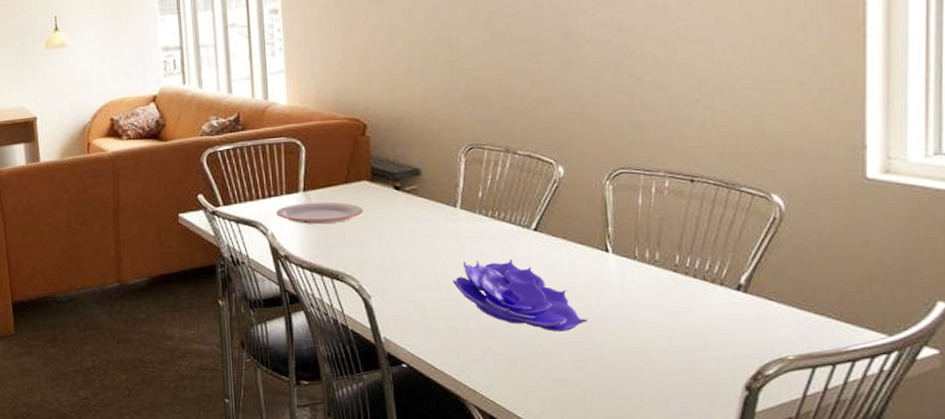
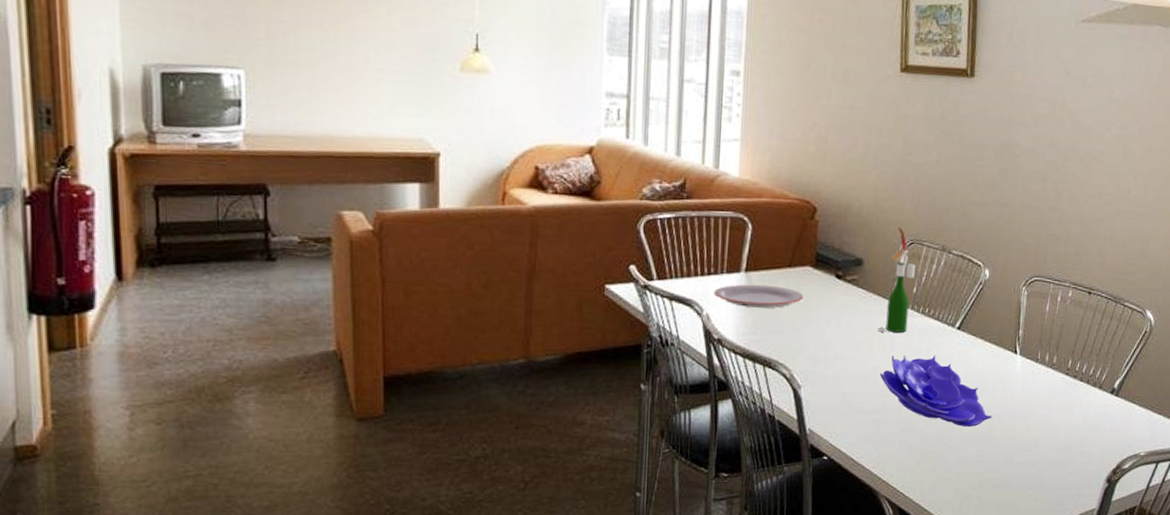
wine bottle: none [445,134,479,239] -> present [878,227,916,333]

